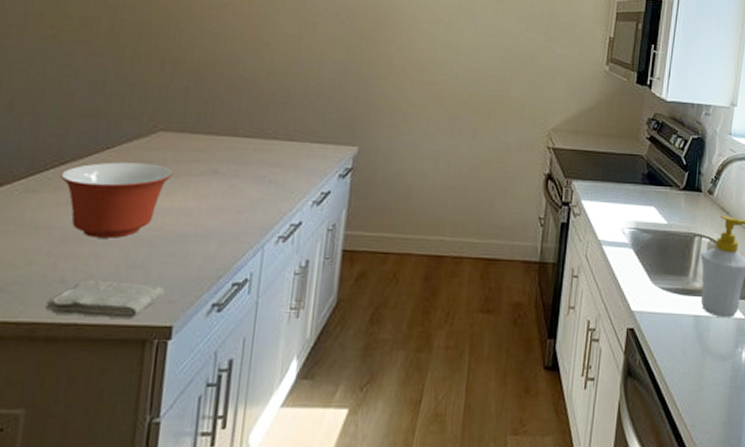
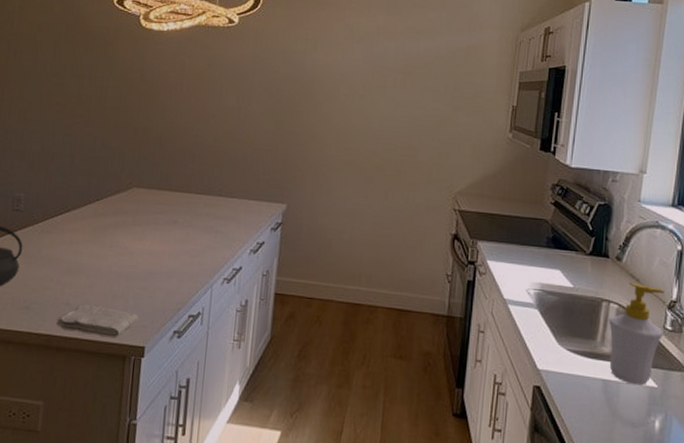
mixing bowl: present [60,162,173,238] -> none [65,211,144,272]

